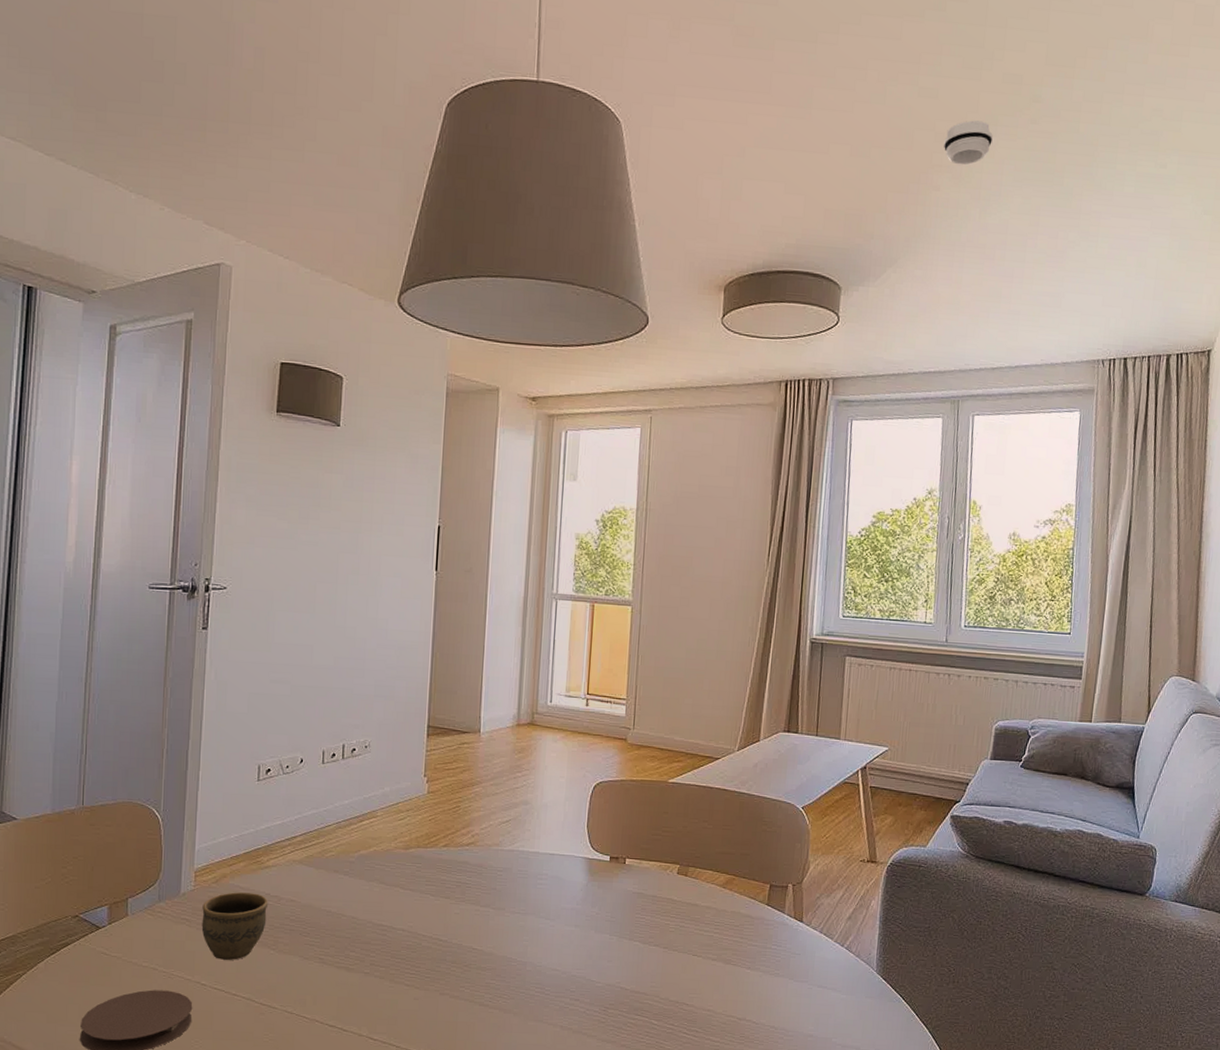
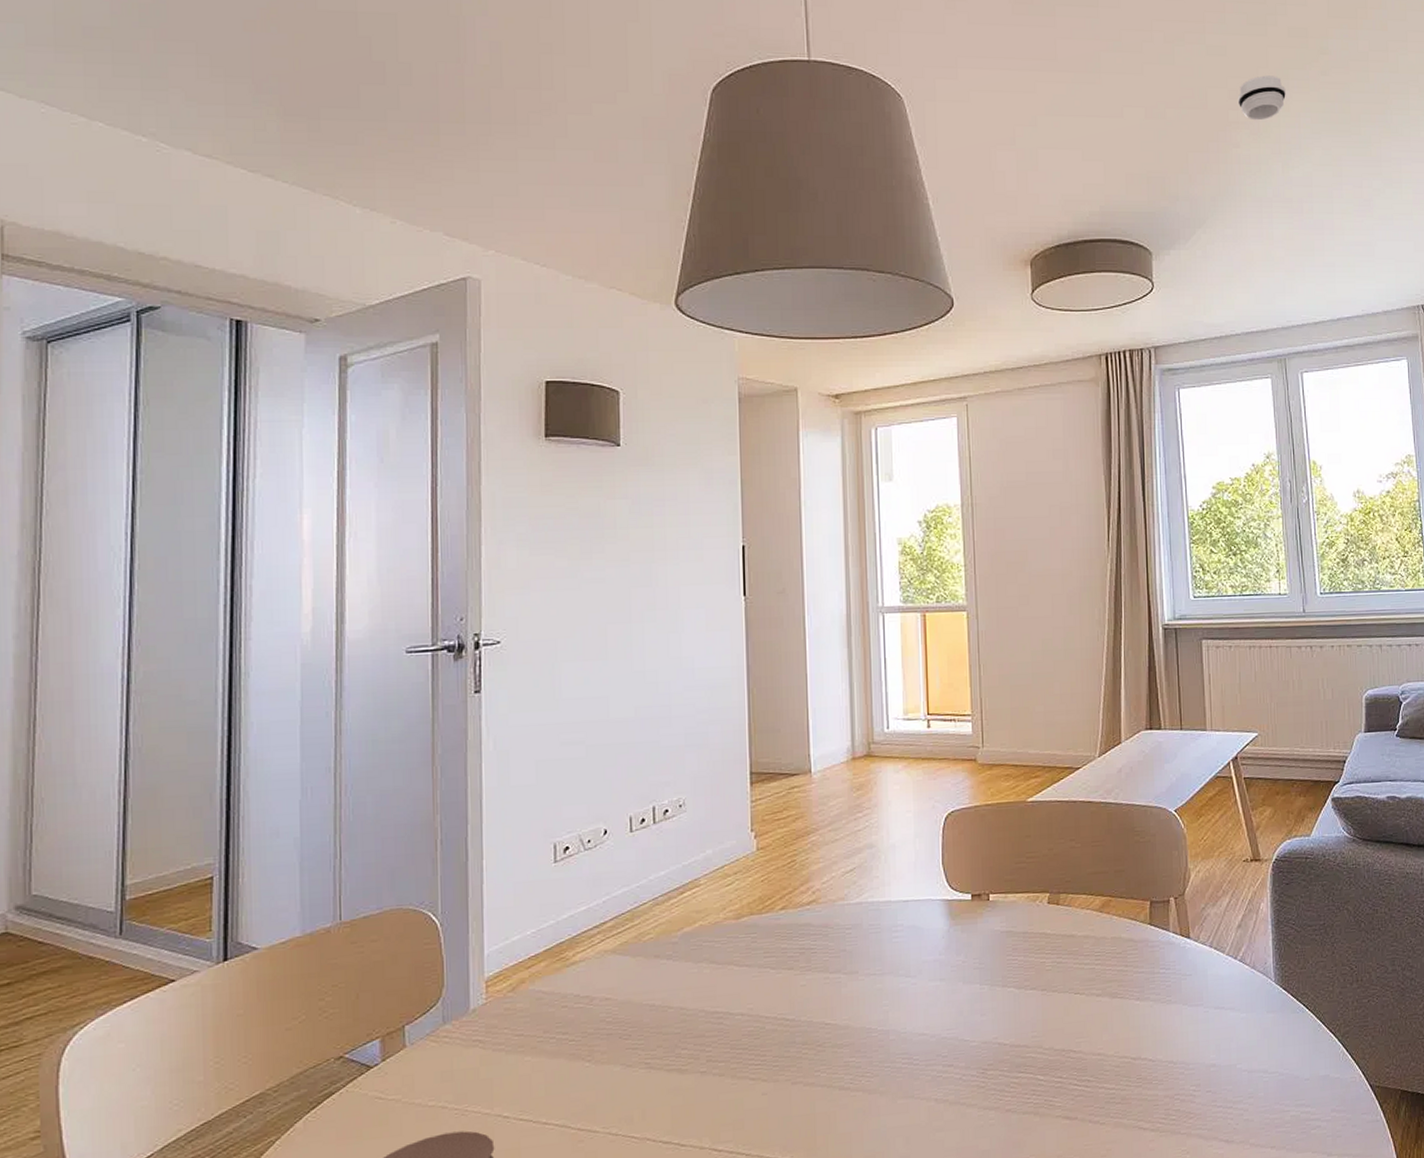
cup: present [201,892,269,960] -> none [498,996,579,1083]

